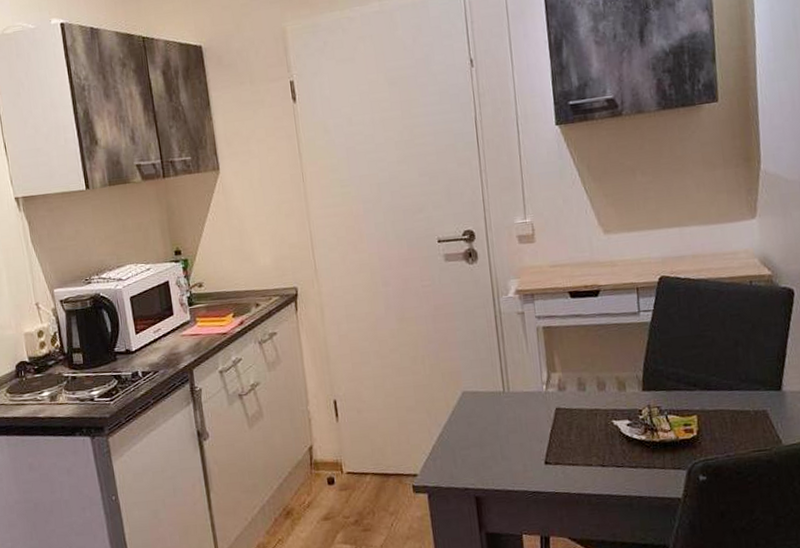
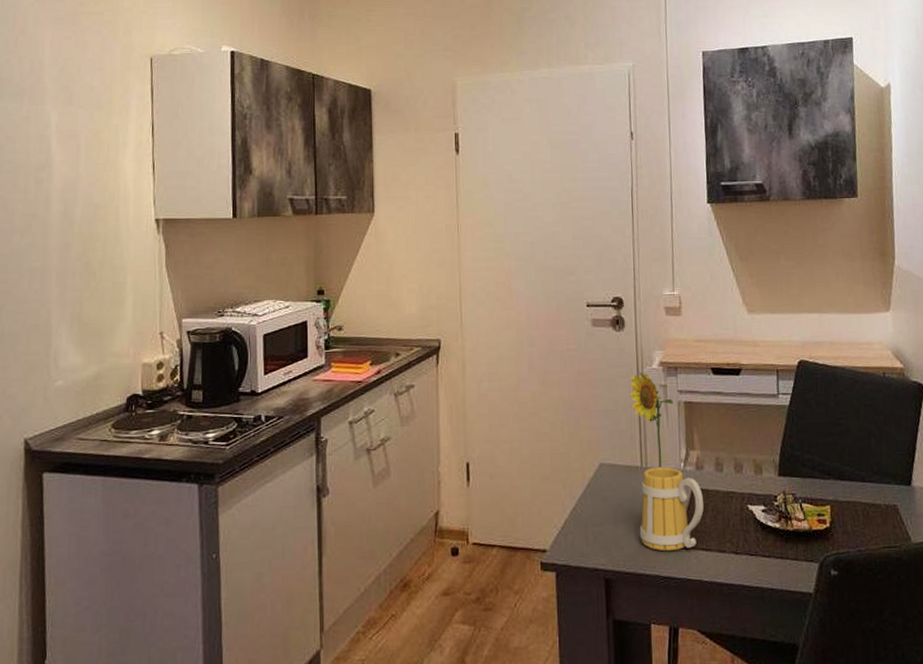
flower: none [486,301,532,392] -> present [629,371,673,468]
mug: none [504,390,568,469] -> present [639,467,704,552]

